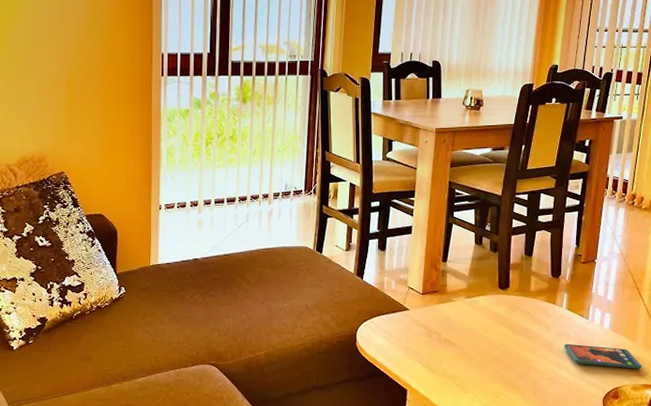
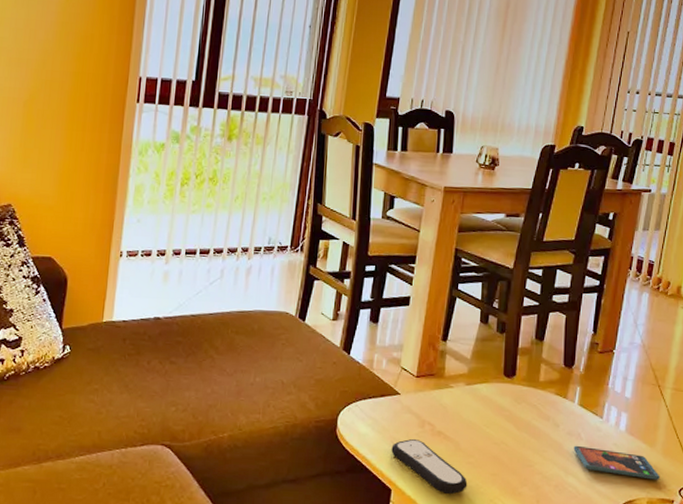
remote control: none [405,347,473,392] -> present [391,439,468,495]

